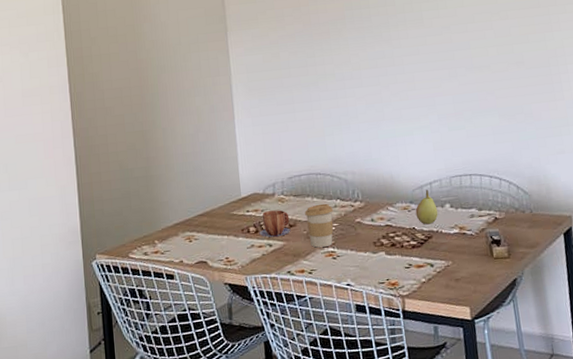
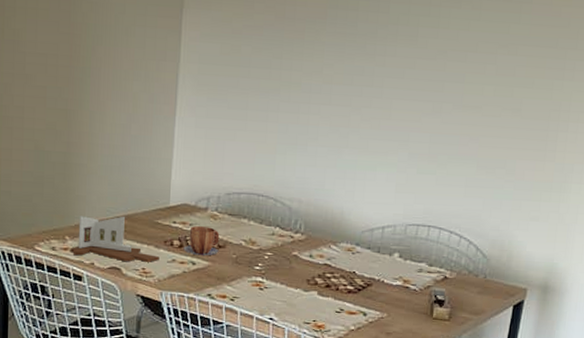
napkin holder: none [160,213,240,256] -> present [70,216,160,262]
coffee cup: present [305,203,334,248] -> none [238,228,270,275]
fruit: present [415,190,438,225] -> none [359,234,385,271]

